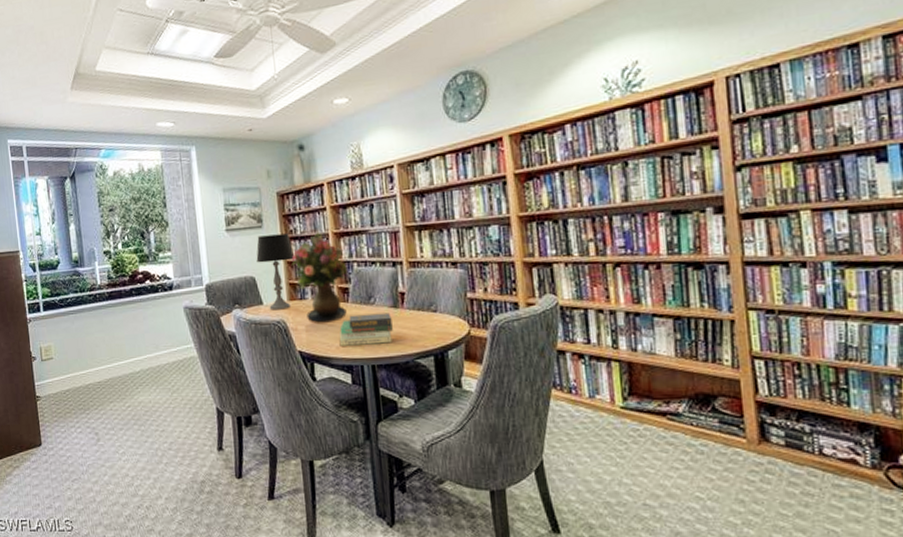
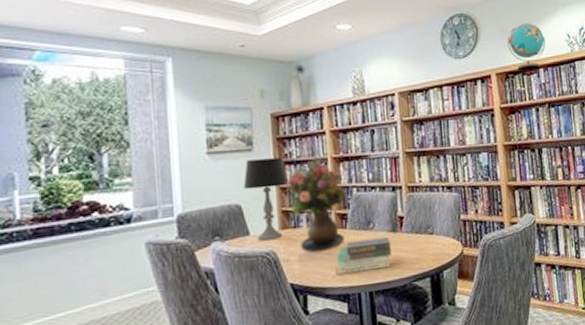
globe: none [523,70,574,130] -> present [507,23,546,71]

